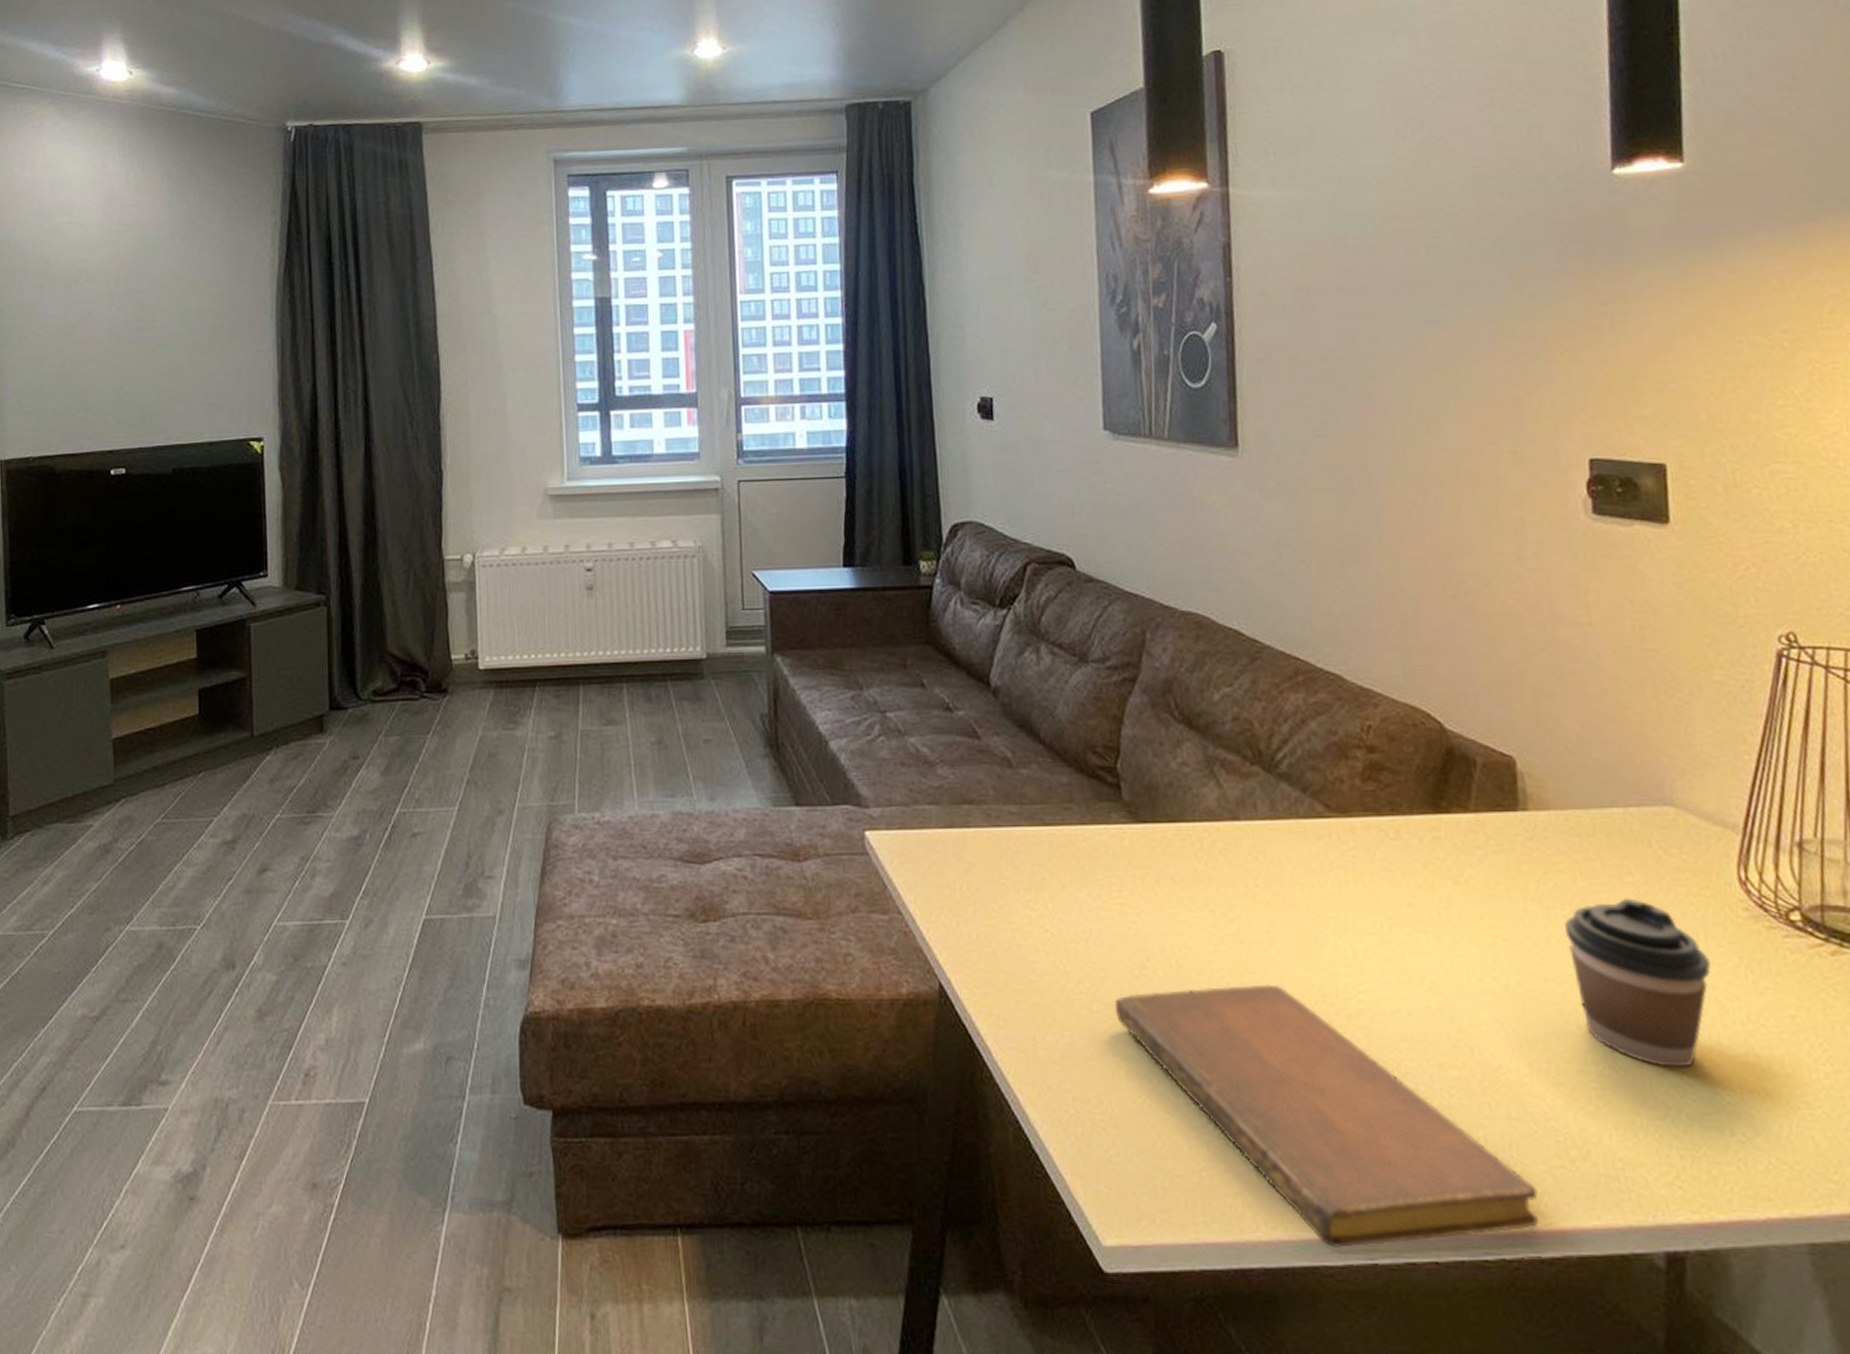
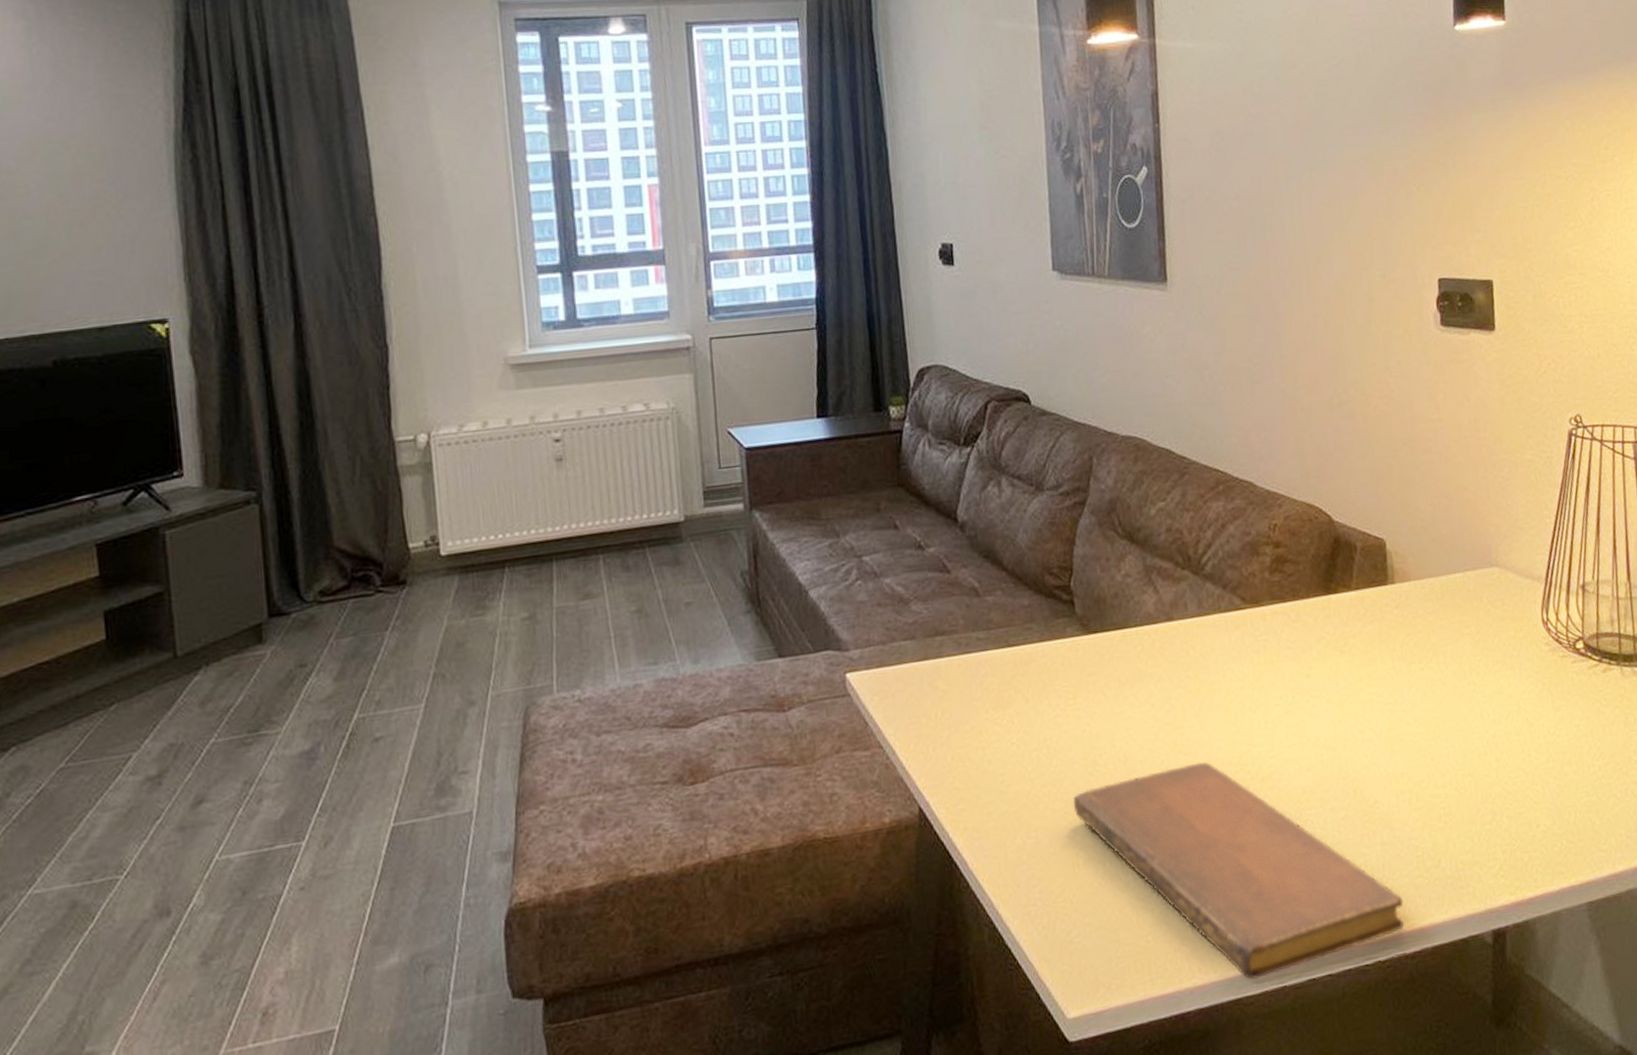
coffee cup: present [1564,898,1711,1069] -> none [1421,646,1523,782]

